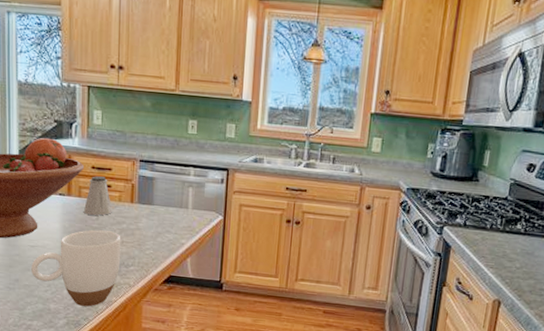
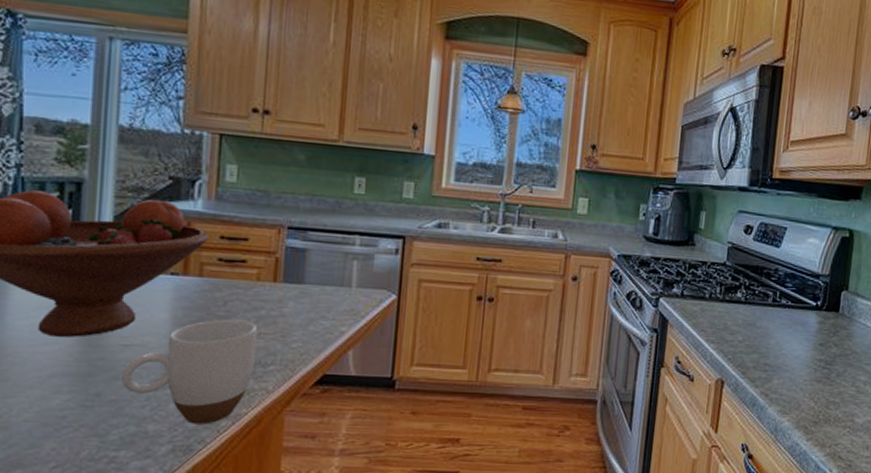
saltshaker: present [83,176,112,216] -> none [204,248,247,300]

